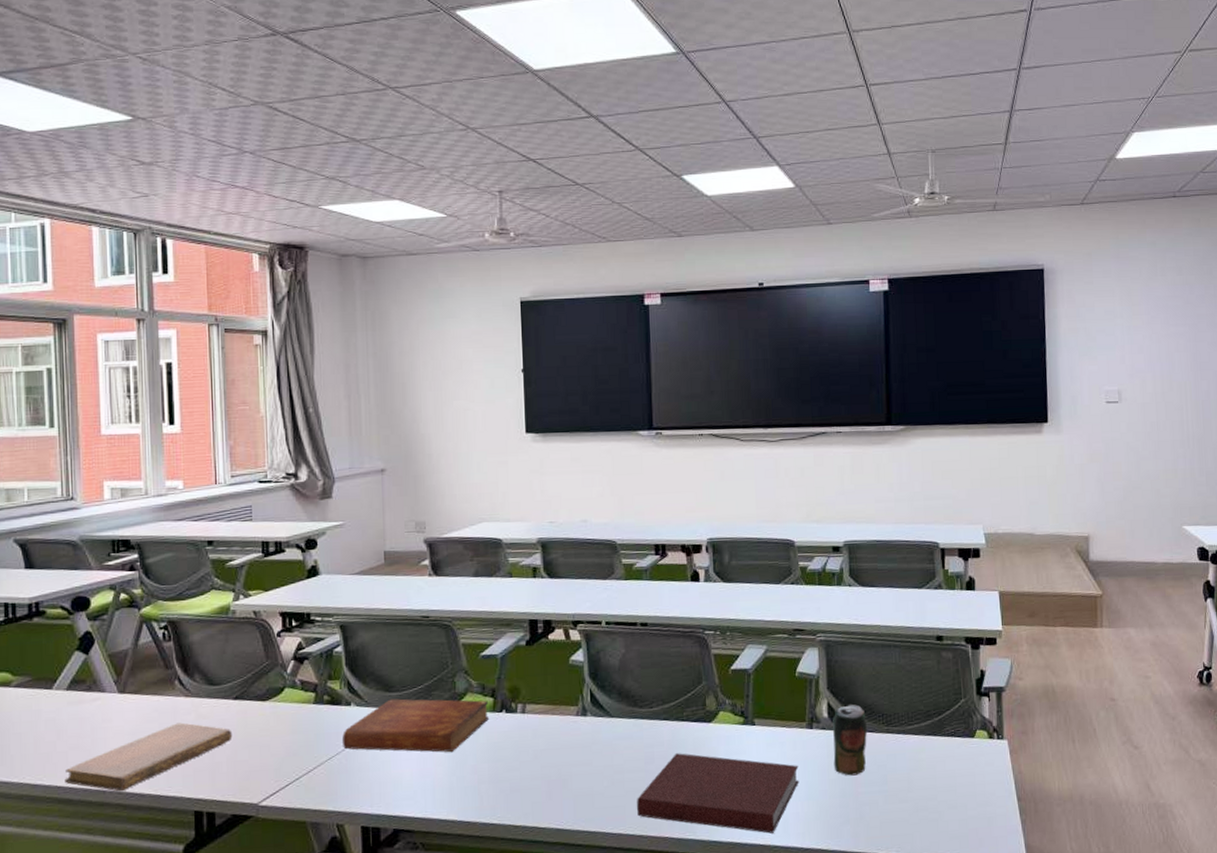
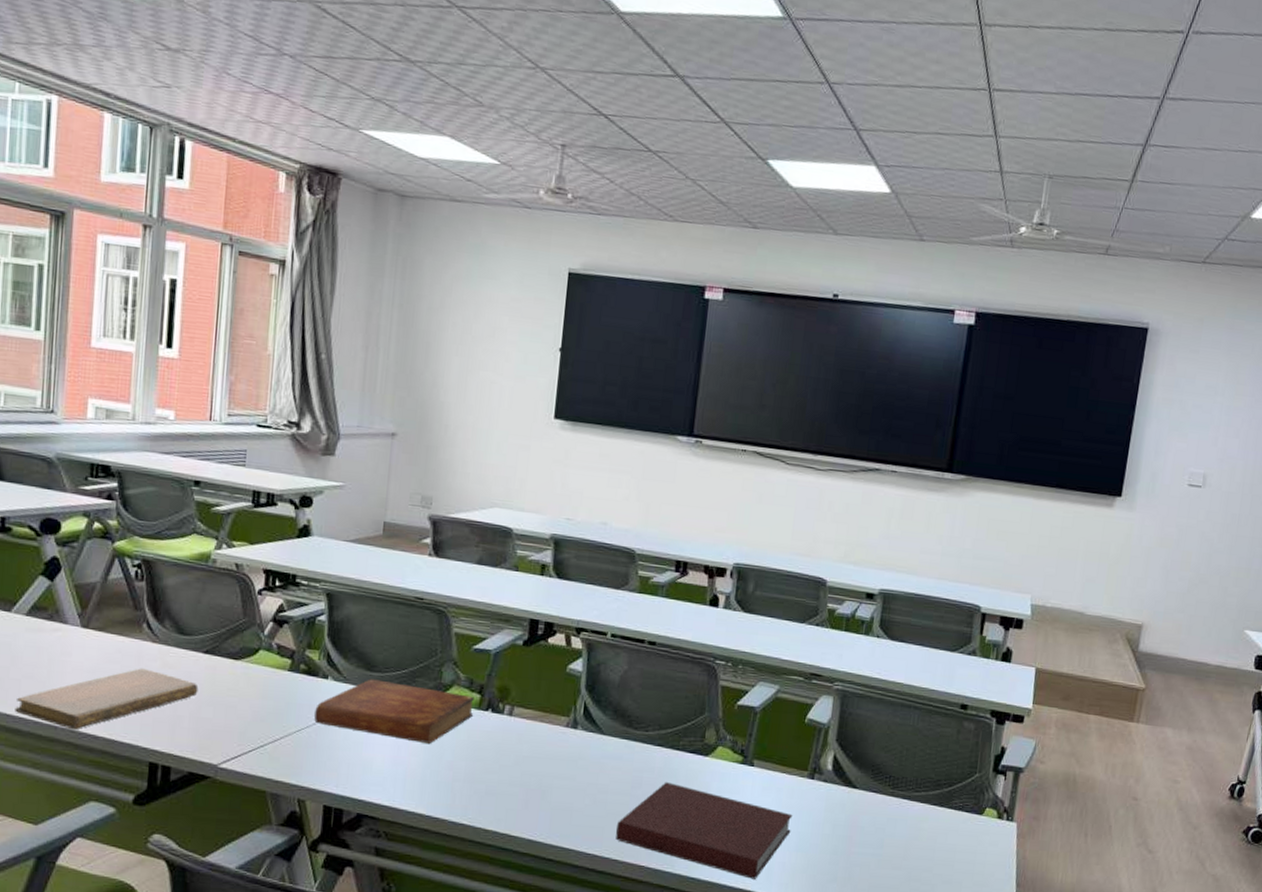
beverage can: present [833,704,867,776] -> none [829,761,873,834]

